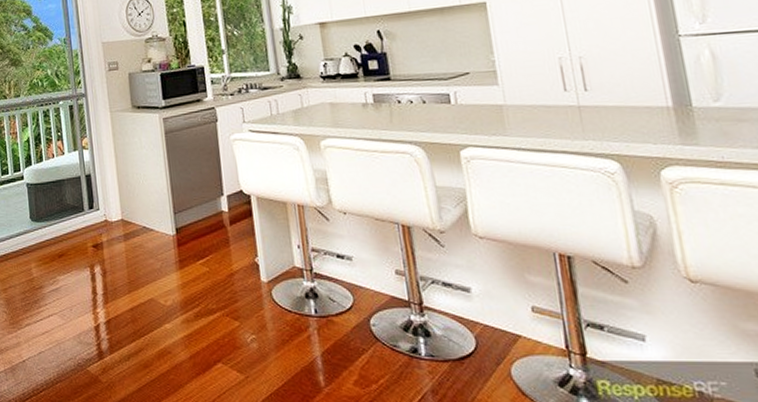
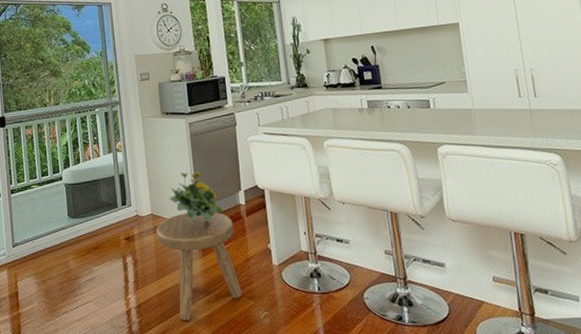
stool: none [127,219,226,340] -> present [156,212,242,321]
flowering plant: none [141,173,203,231] -> present [169,171,223,222]

